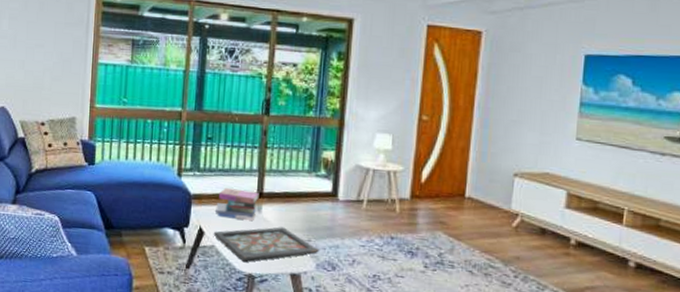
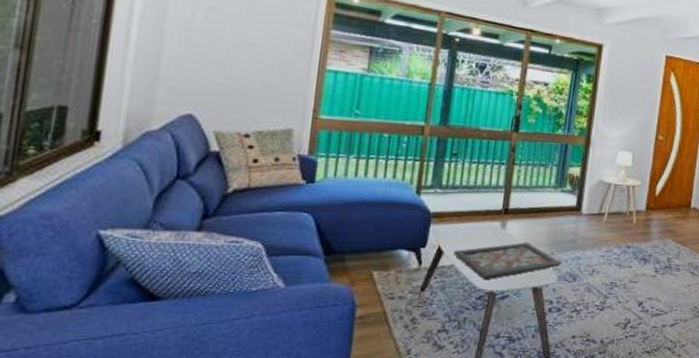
books: present [215,188,260,222] -> none [457,205,505,238]

